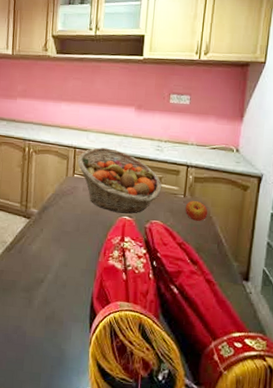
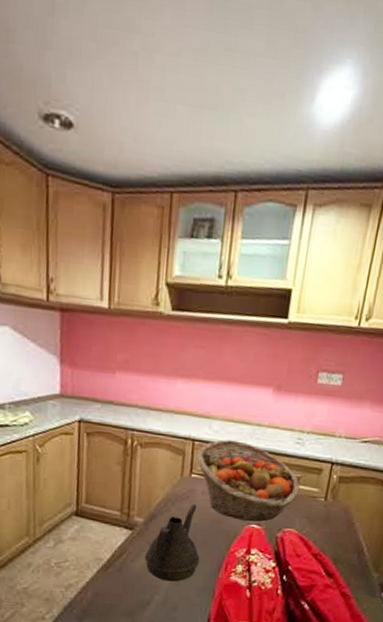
teapot: none [39,199,83,264] -> present [144,504,200,582]
apple: present [185,201,208,221] -> none [324,505,351,528]

